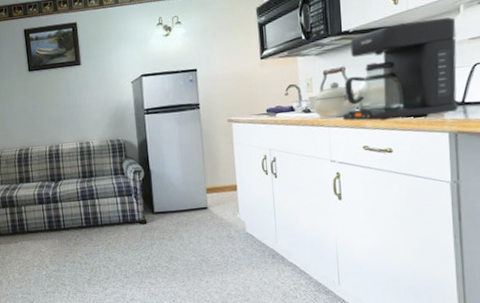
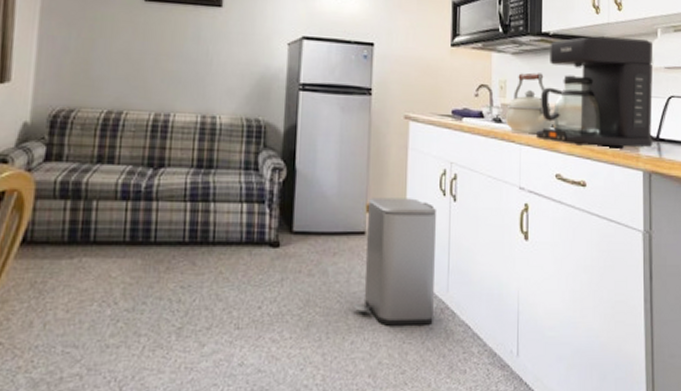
pedal bin: none [205,179,267,270] -> present [354,197,437,326]

